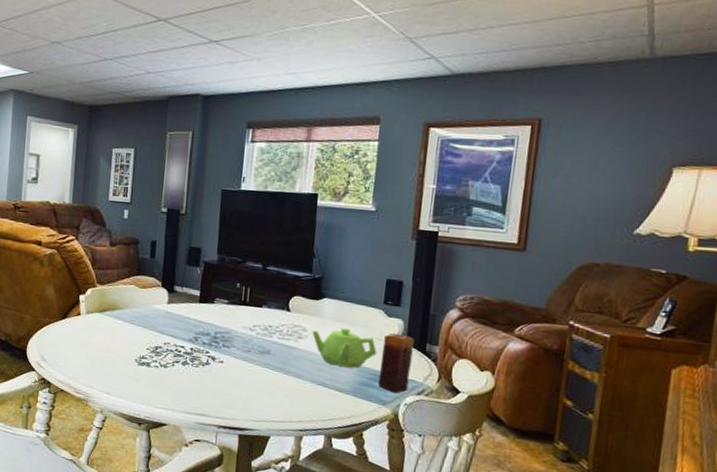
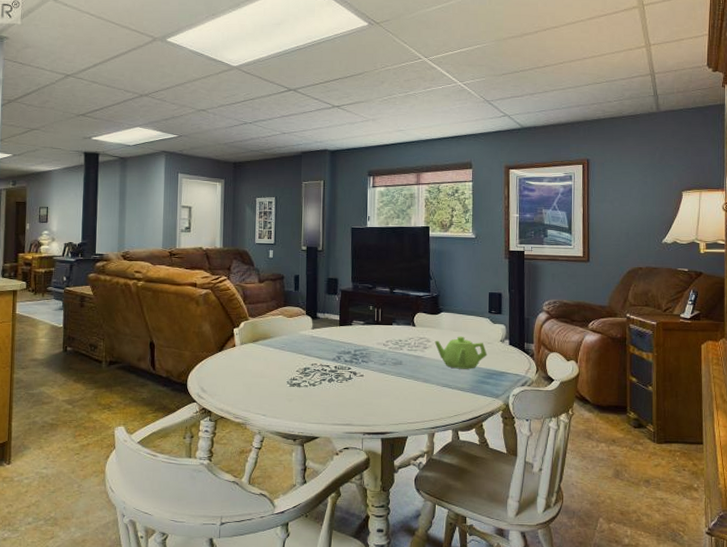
candle: present [378,333,414,393] -> none [490,336,515,387]

